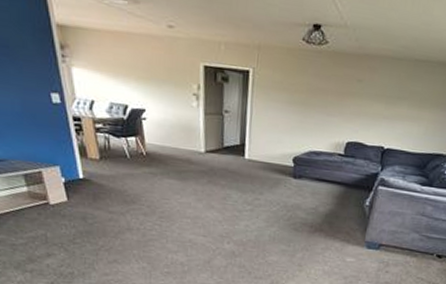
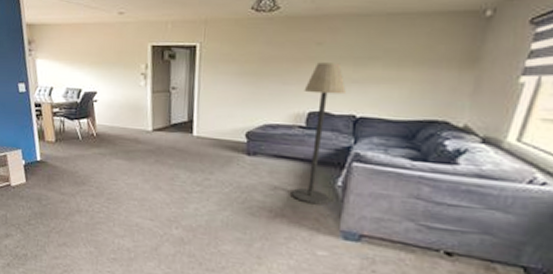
floor lamp: none [329,98,378,221] -> present [292,62,346,205]

